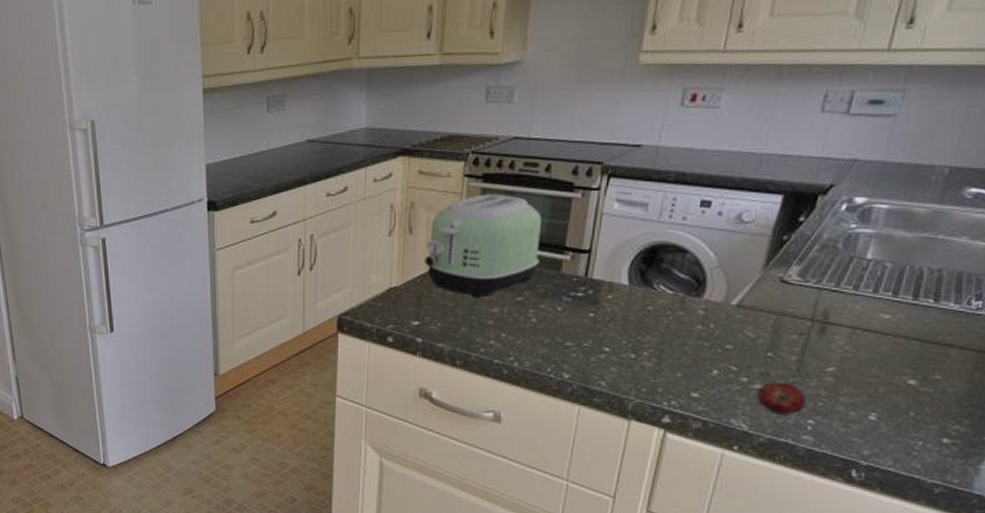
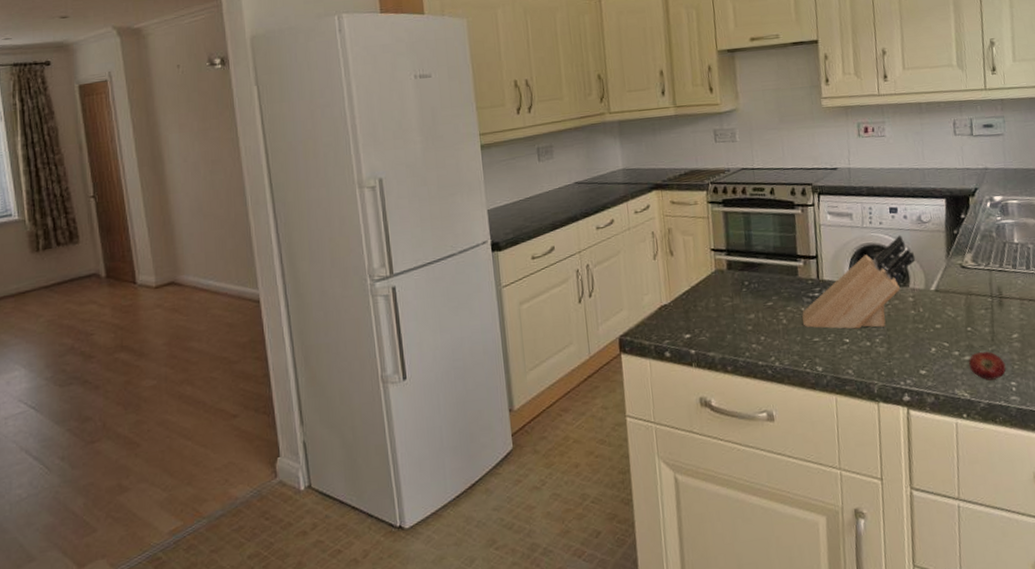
toaster: present [425,194,541,297] -> none [686,215,780,307]
knife block: none [557,235,721,340] -> present [802,235,916,329]

